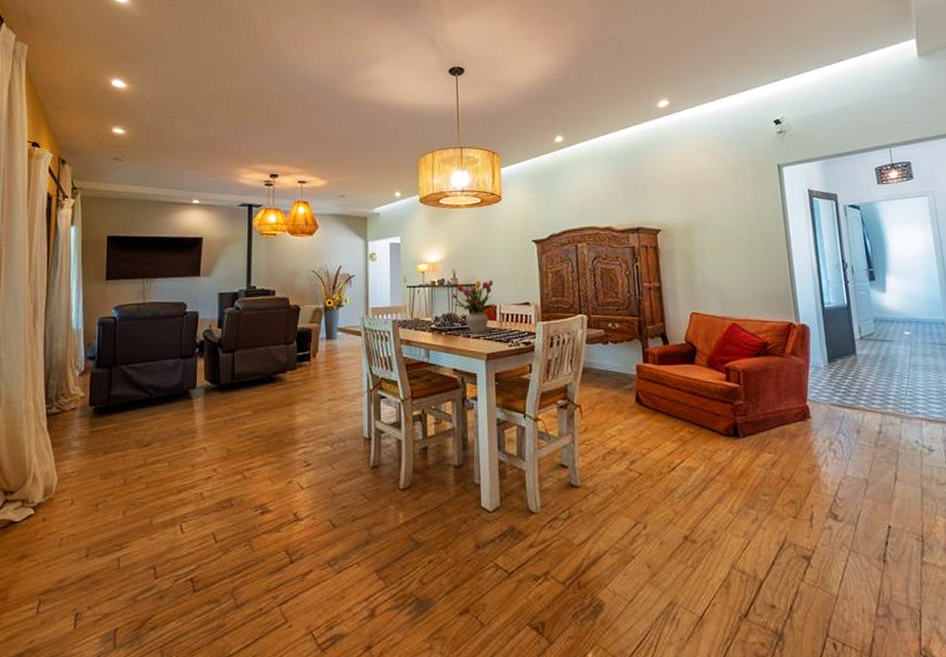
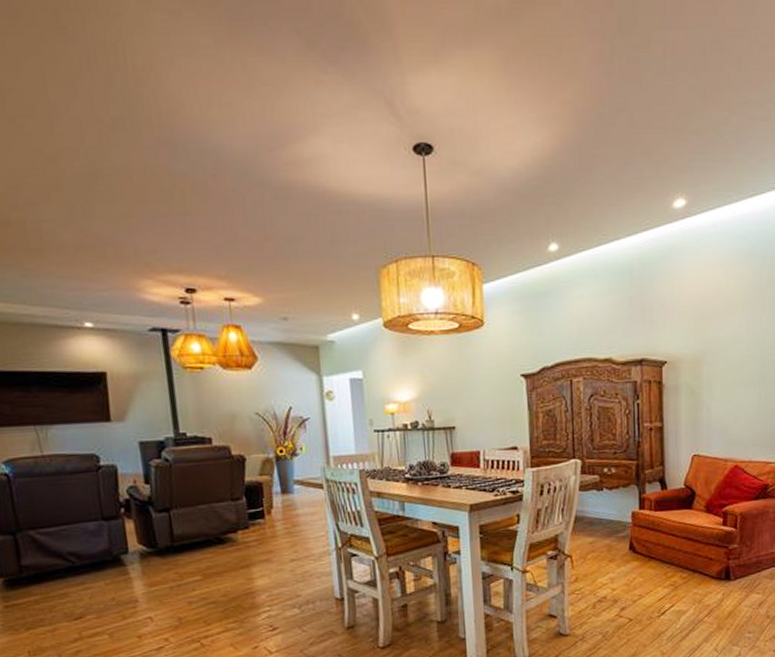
flower arrangement: present [451,279,495,335] -> none [427,421,478,484]

